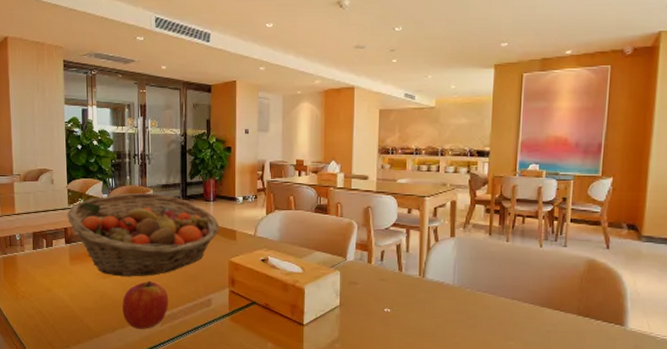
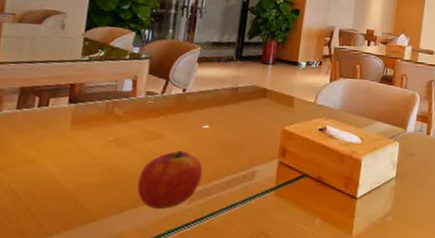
fruit basket: present [66,192,219,277] -> none [76,48,276,146]

